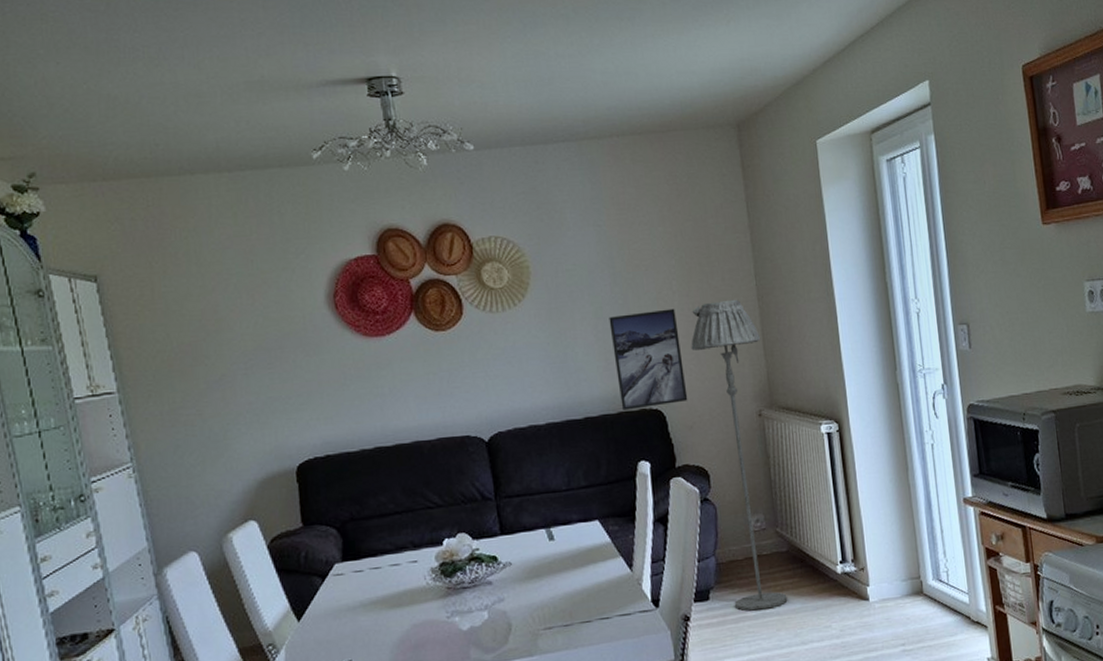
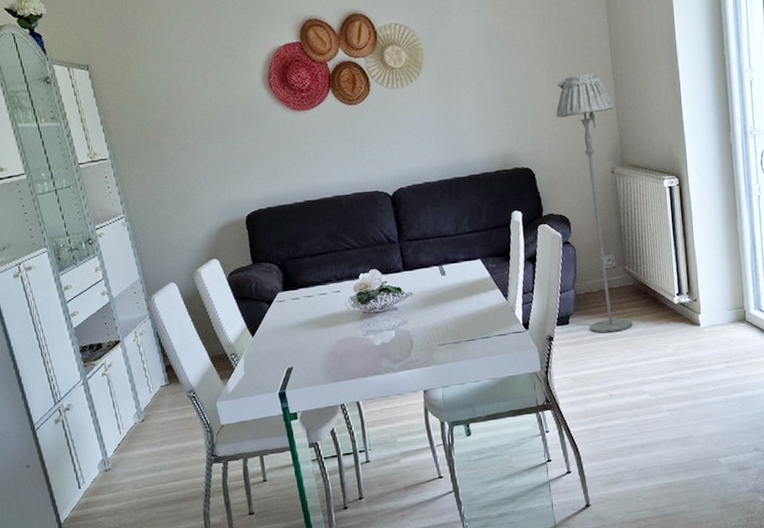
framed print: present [609,308,688,410] -> none [488,82,553,169]

